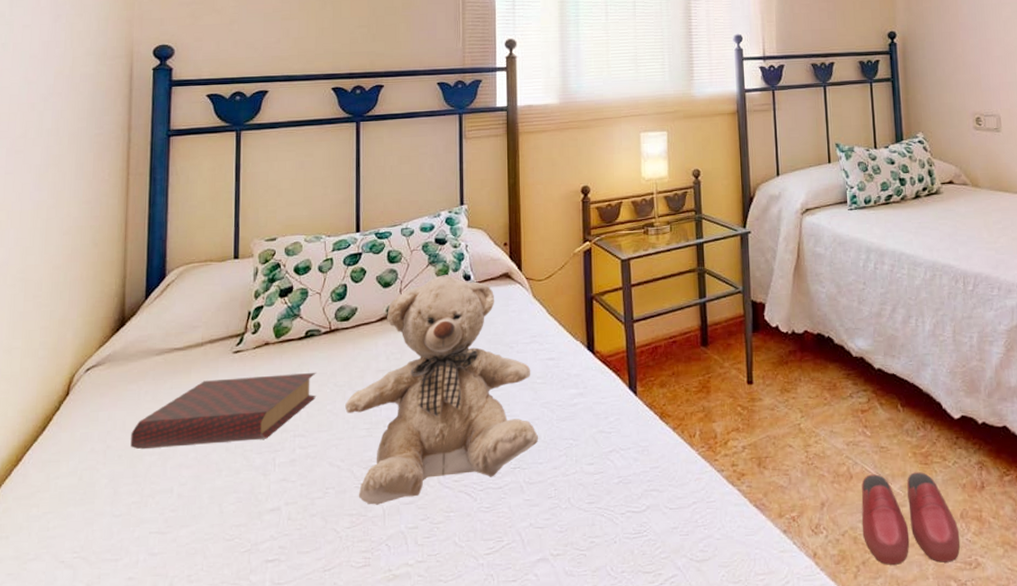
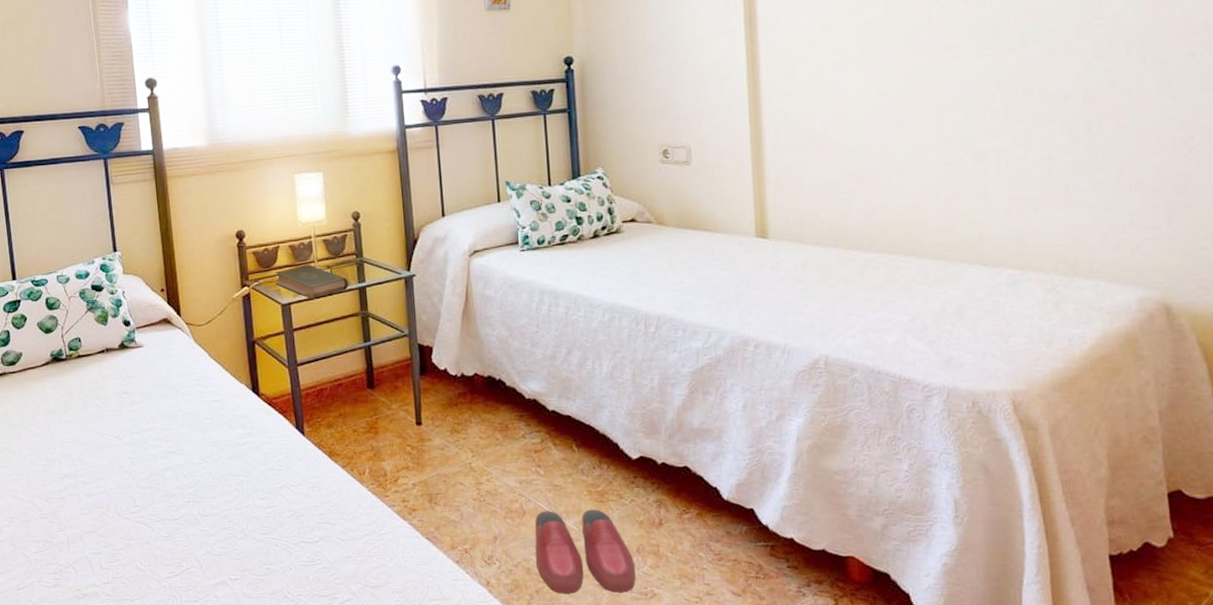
teddy bear: present [345,275,539,505] -> none [20,320,210,533]
book: none [616,220,688,256] -> present [275,264,349,300]

